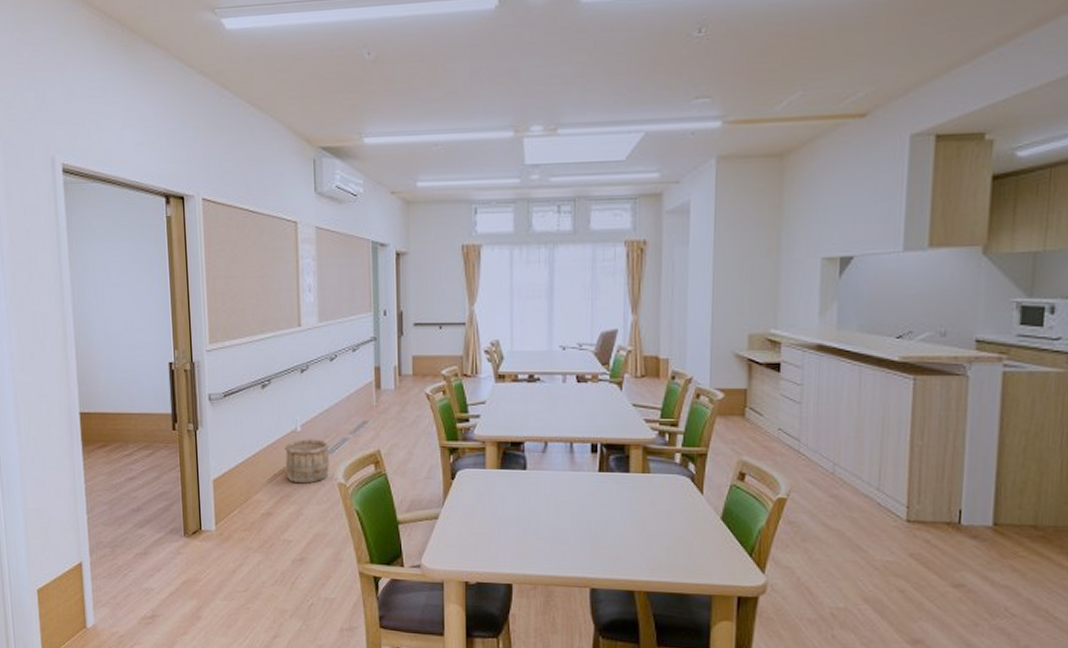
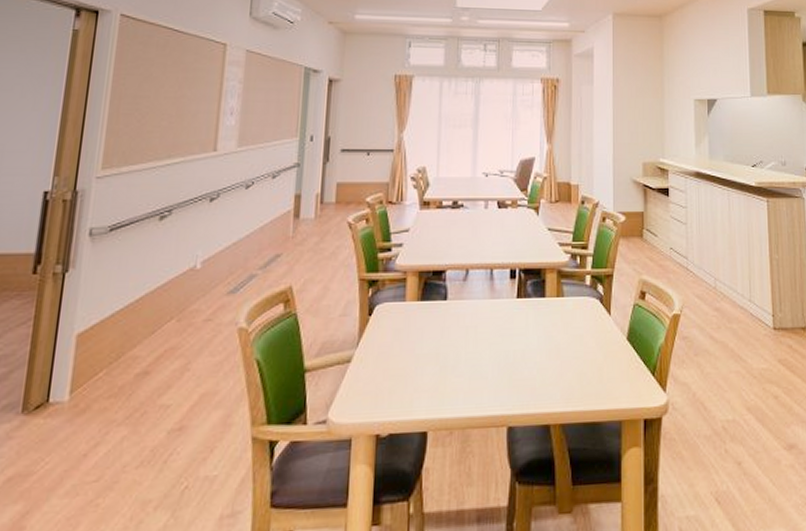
wooden bucket: present [284,439,330,484] -> none [175,277,234,332]

